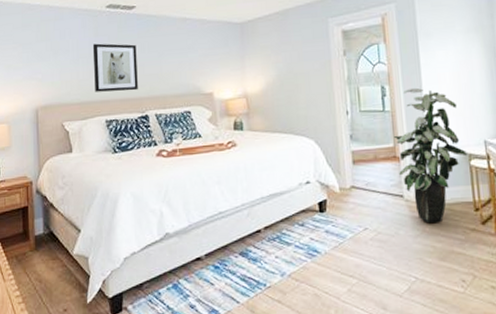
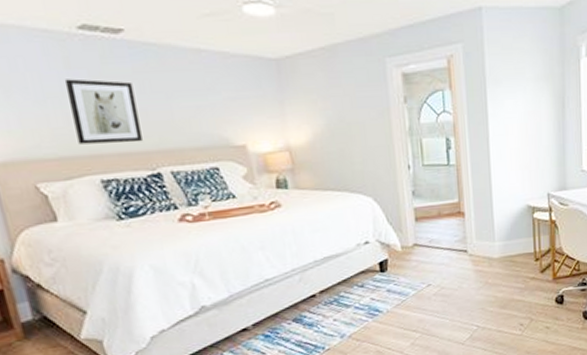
indoor plant: present [393,87,467,222] -> none [458,139,530,275]

